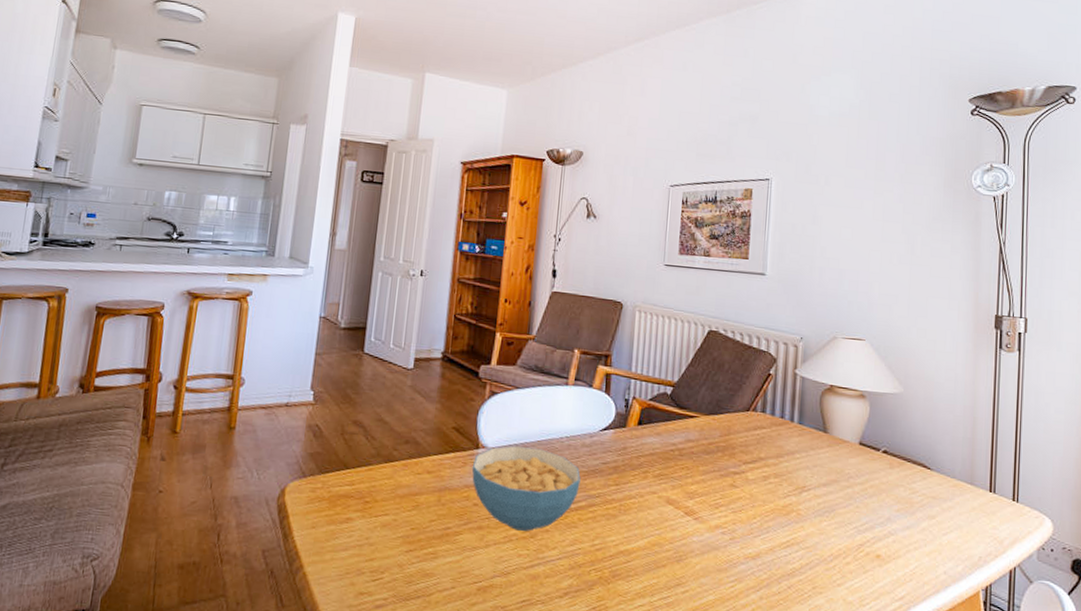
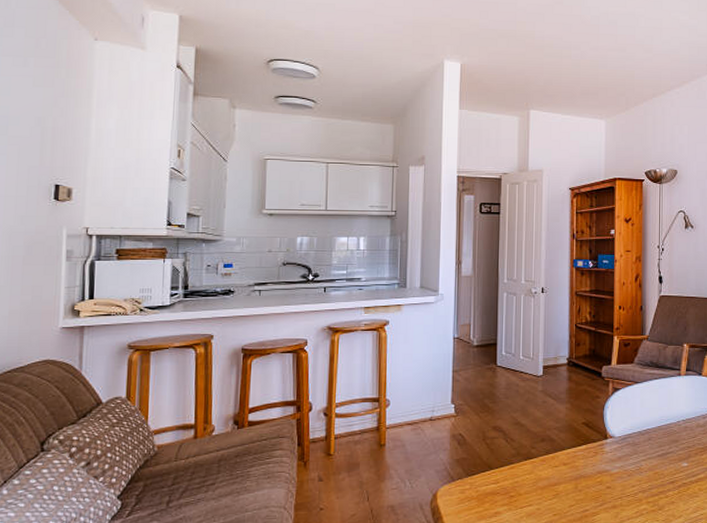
cereal bowl: present [471,446,581,531] -> none [602,433,698,505]

